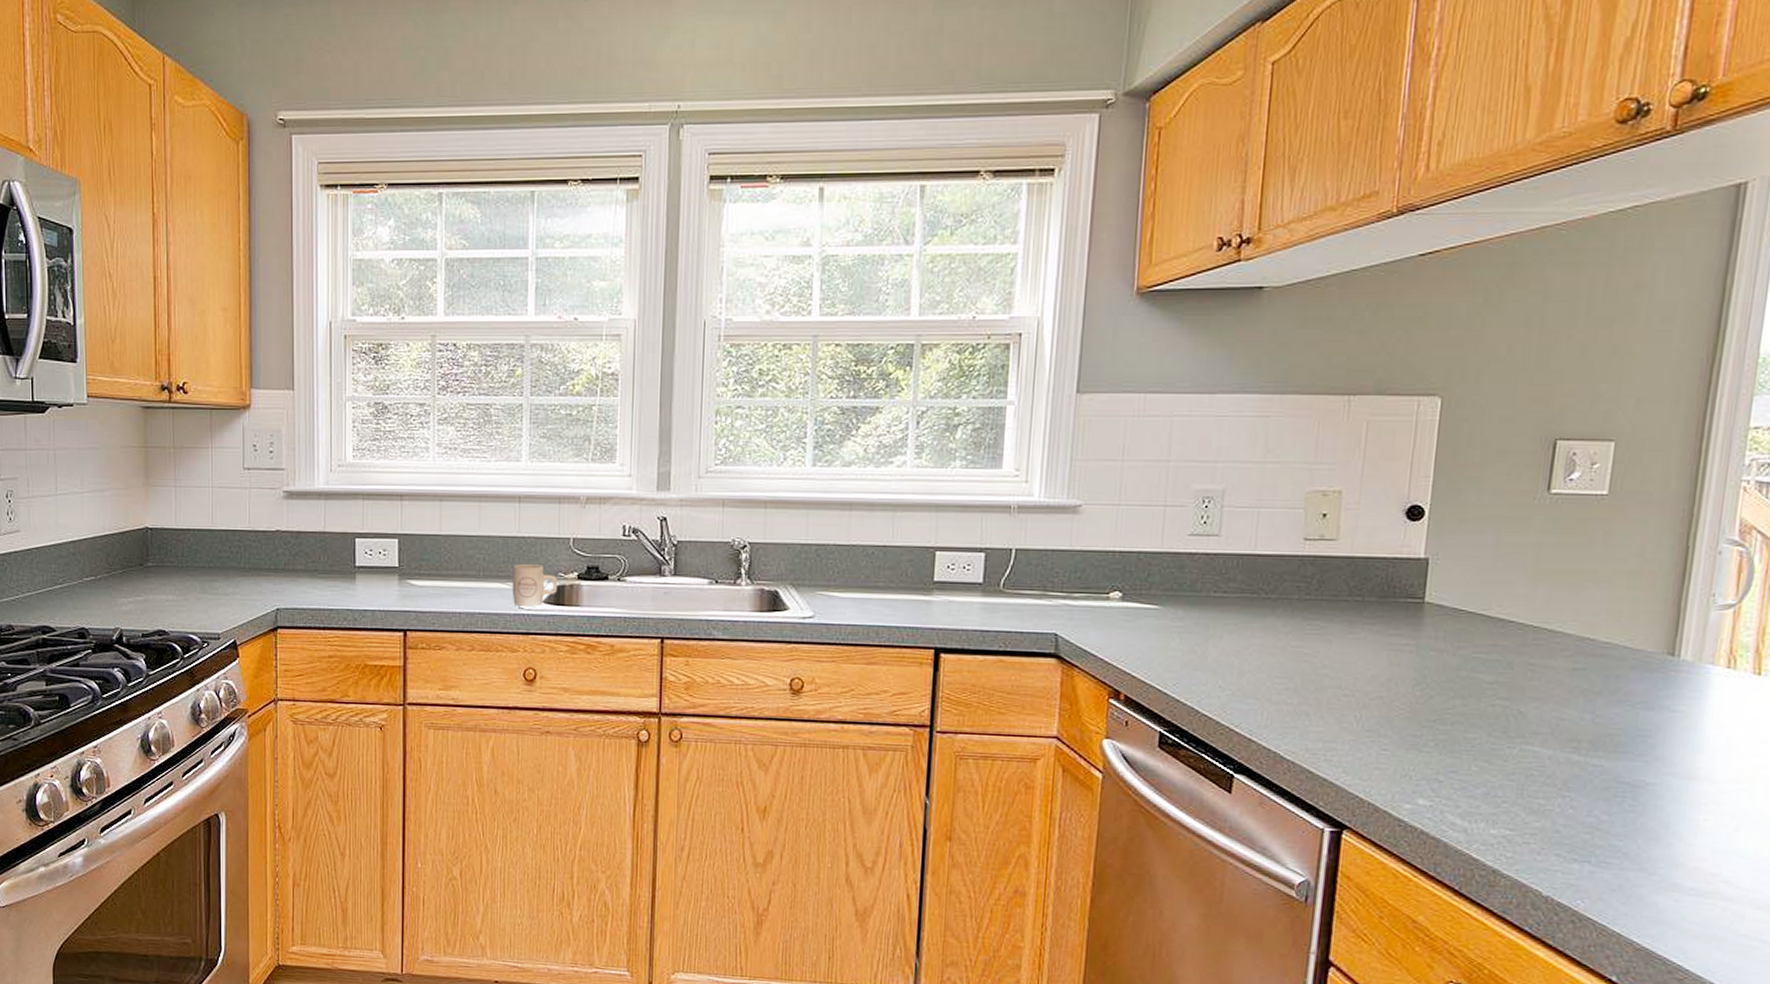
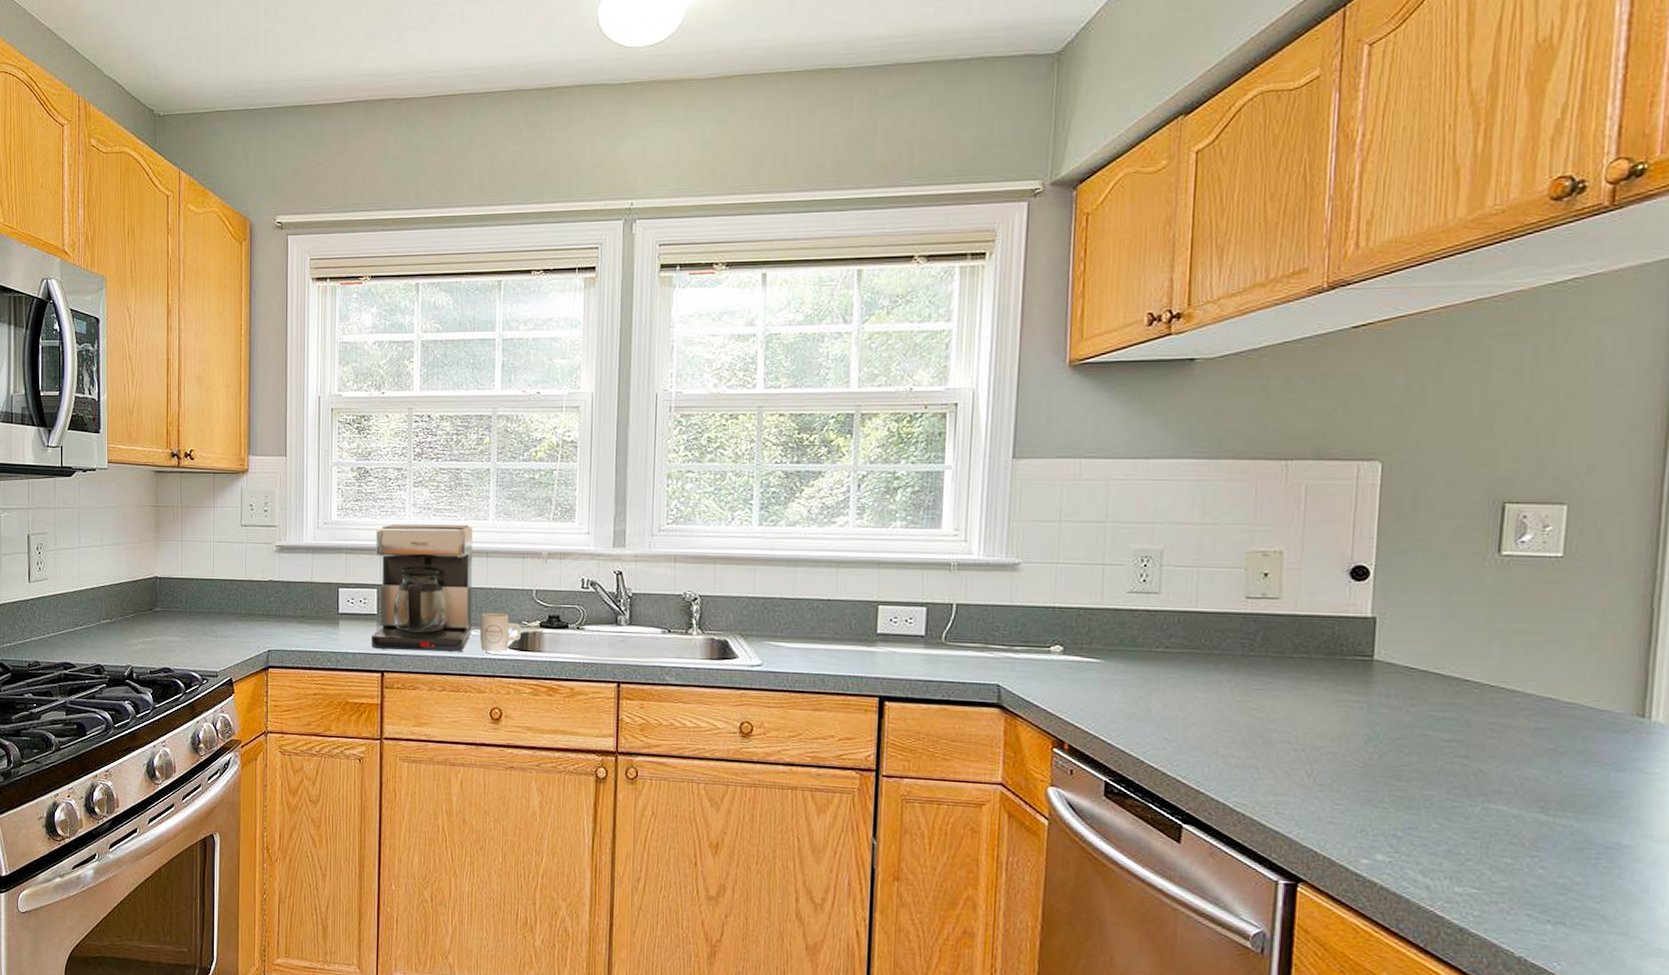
coffee maker: none [391,466,504,609] -> present [370,524,473,653]

